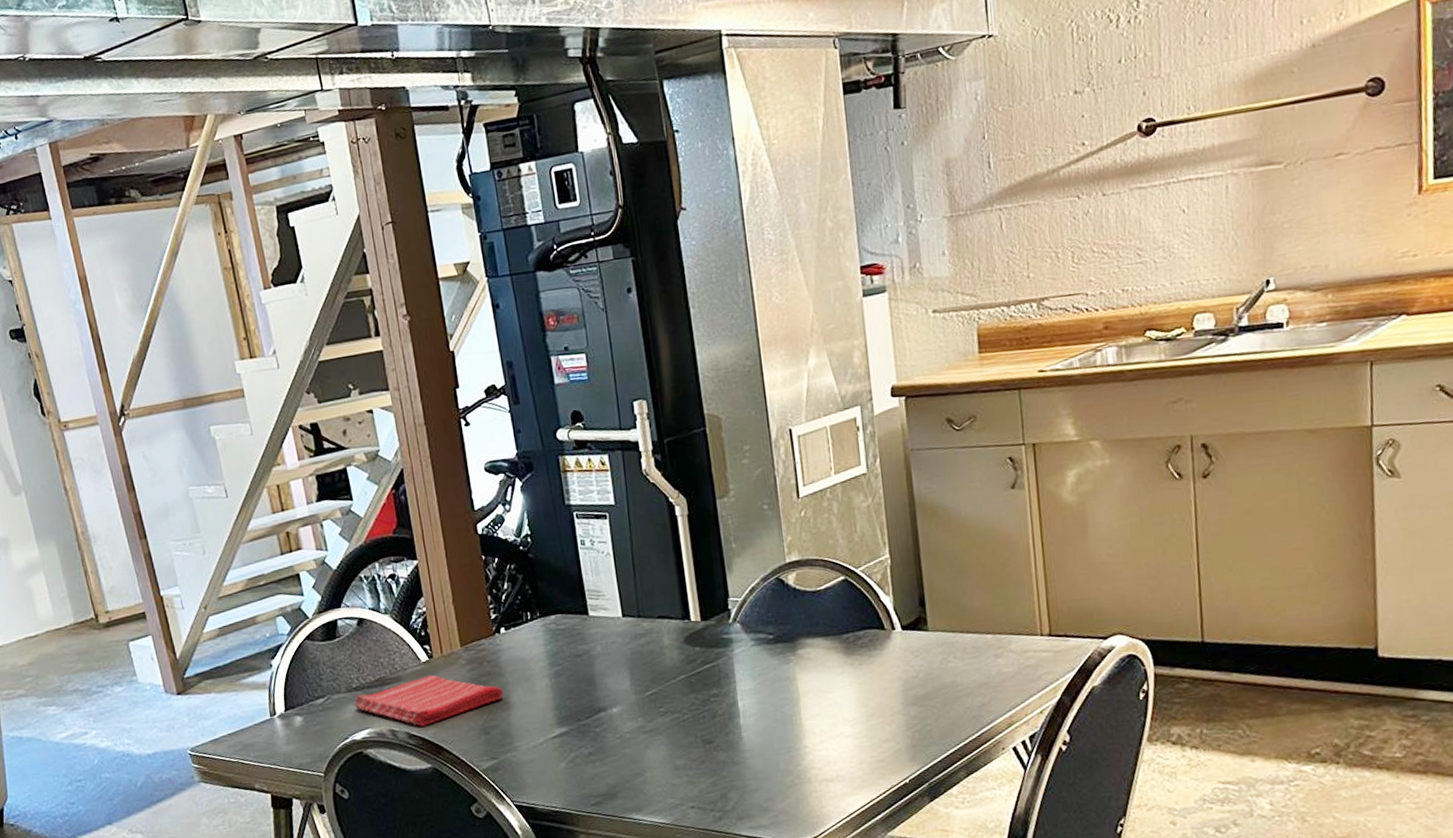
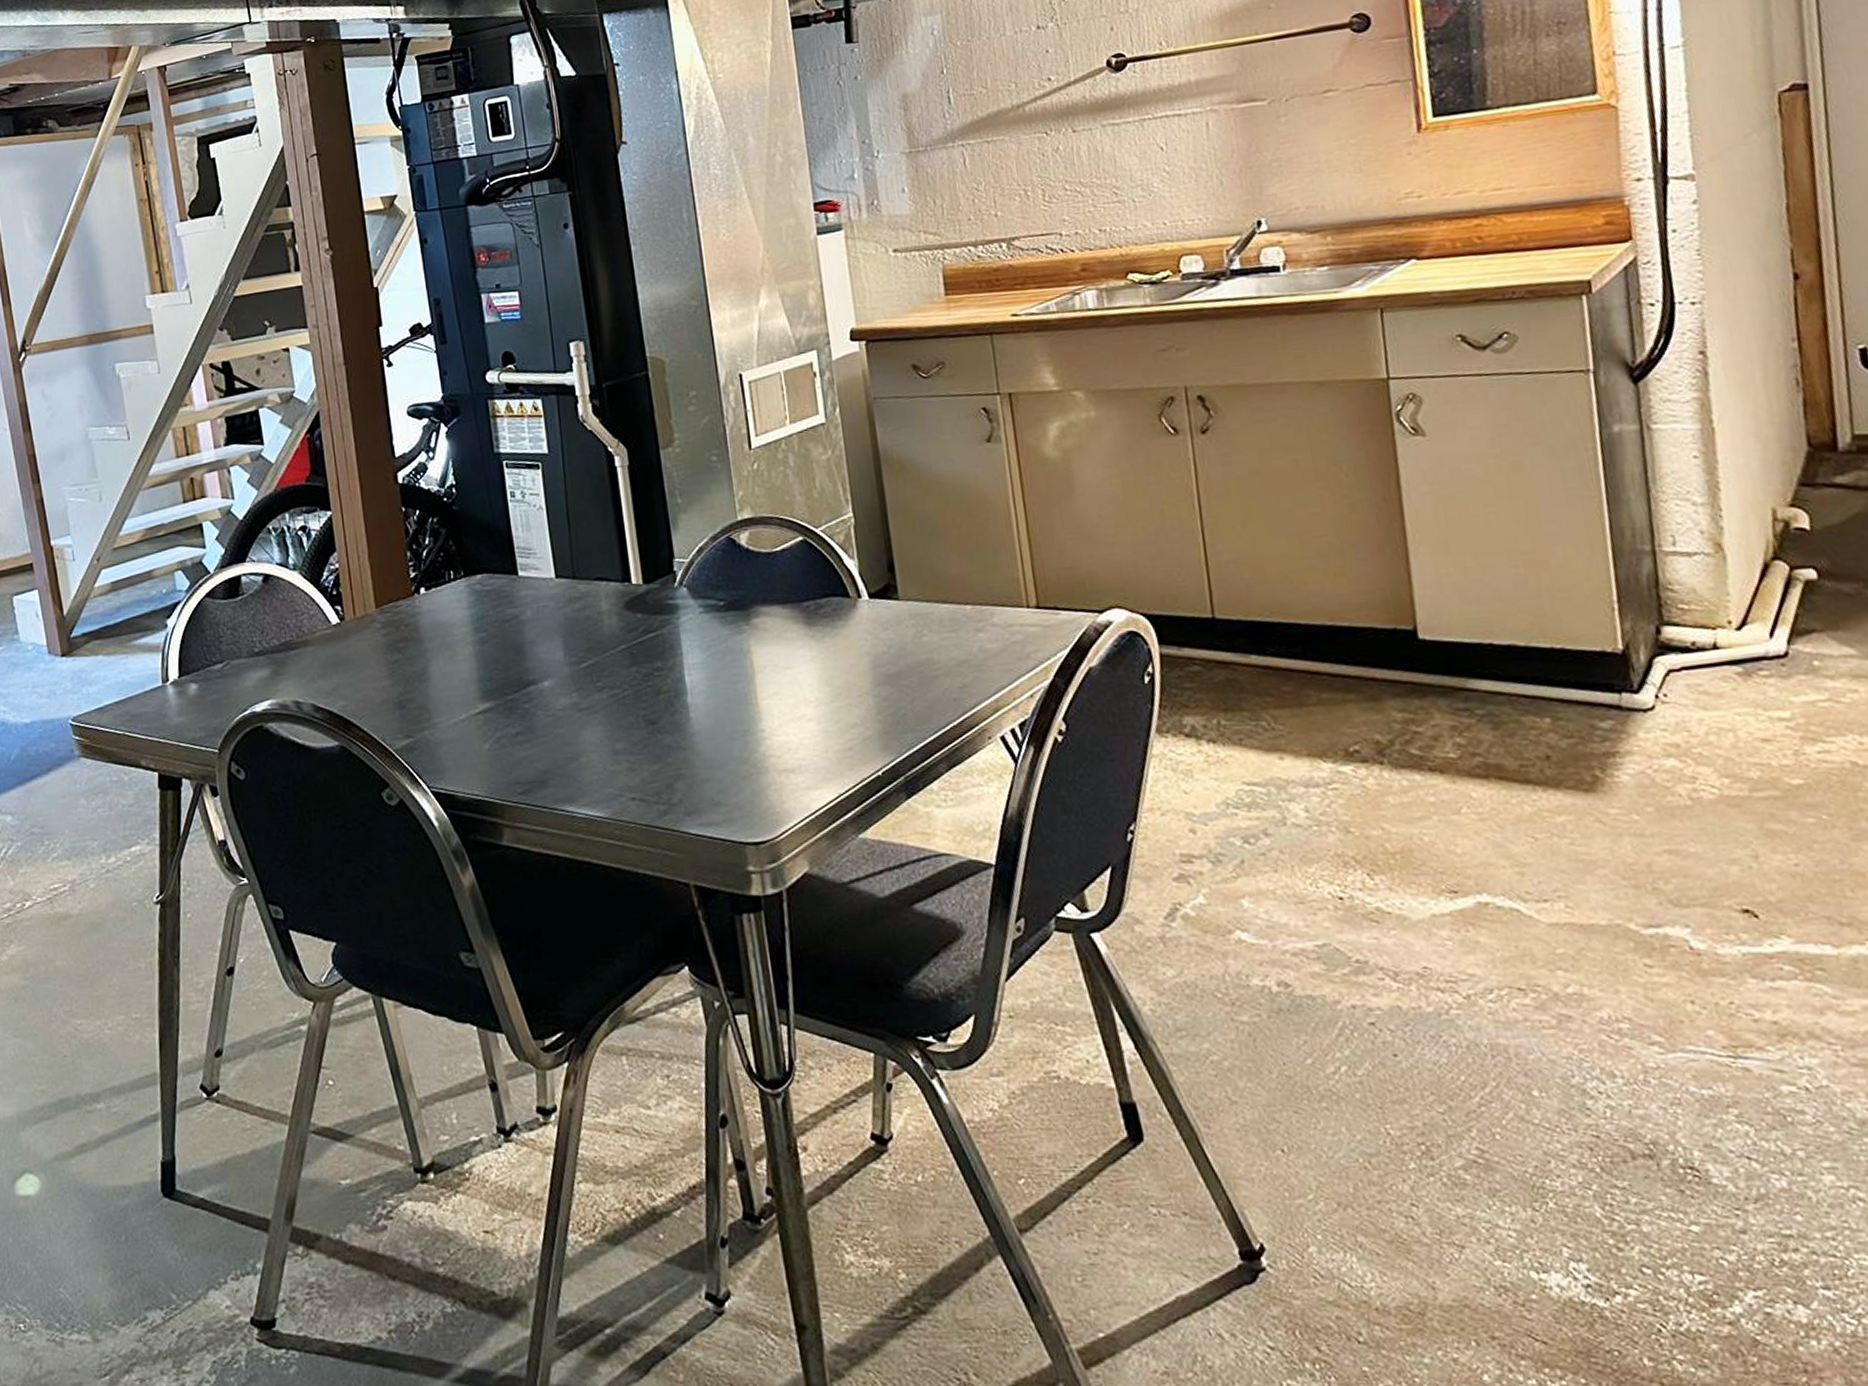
dish towel: present [354,674,504,727] -> none [256,639,423,698]

